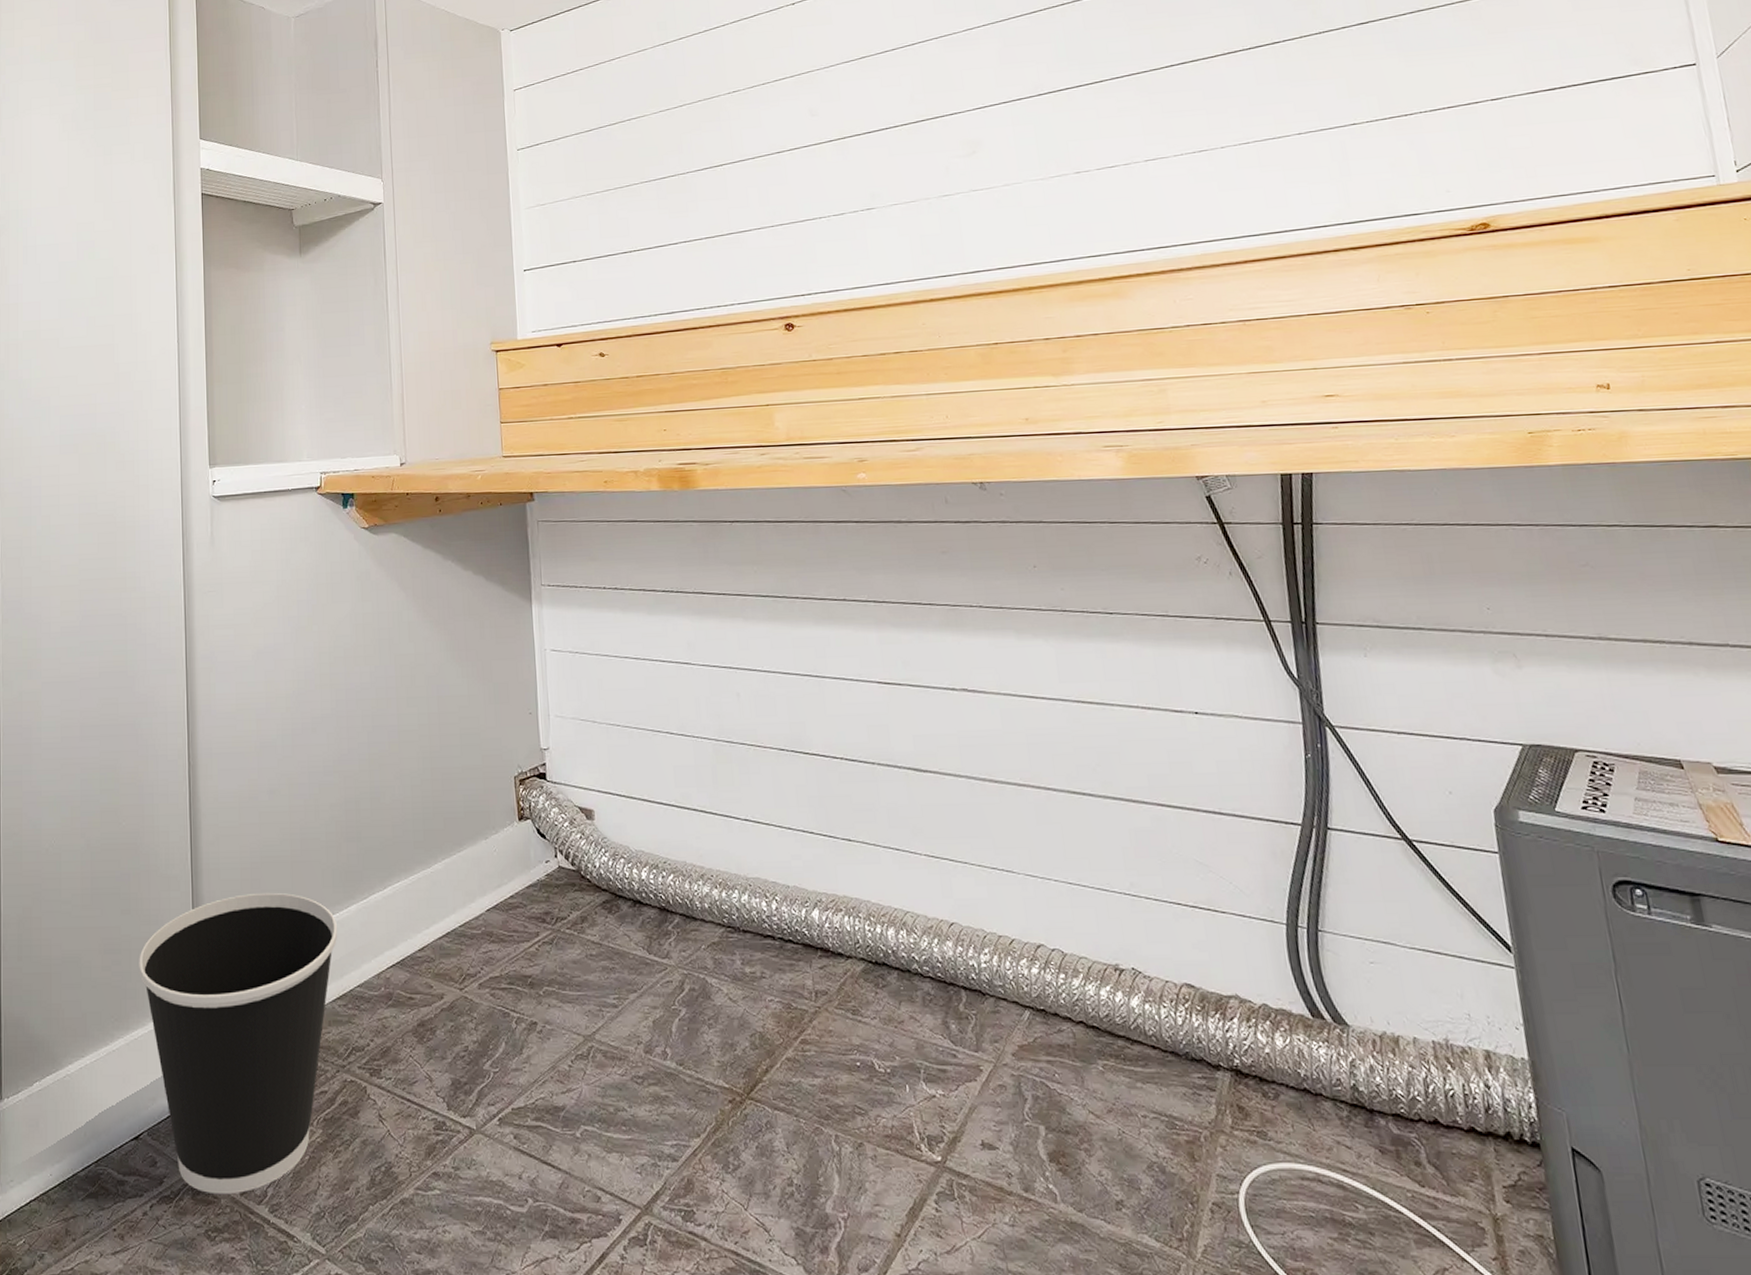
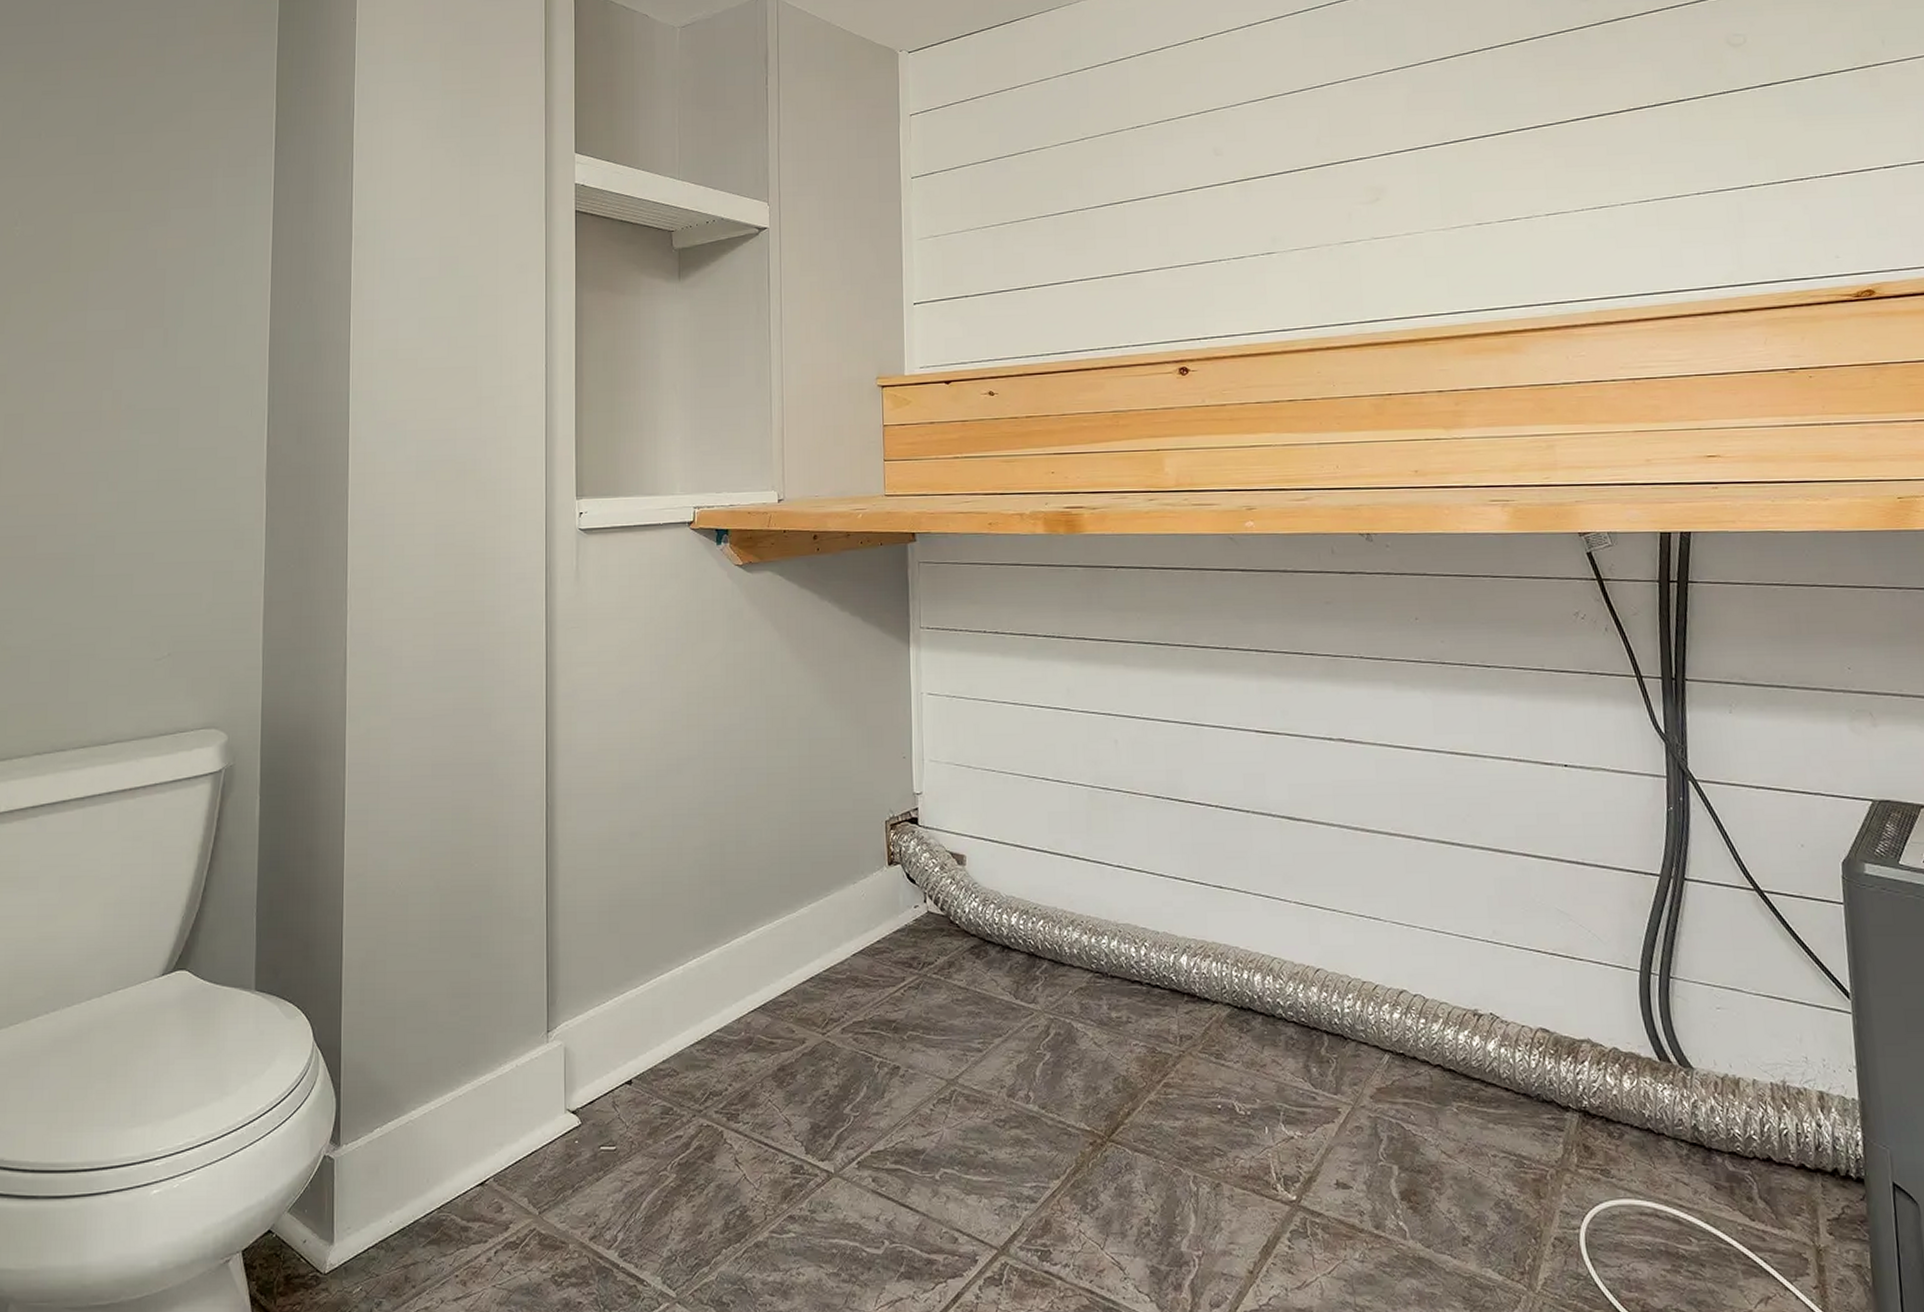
wastebasket: present [139,892,338,1195] -> none [489,936,698,1240]

